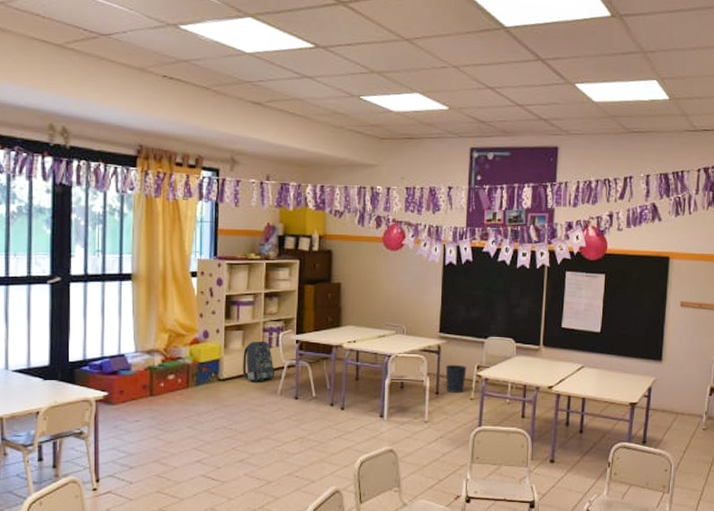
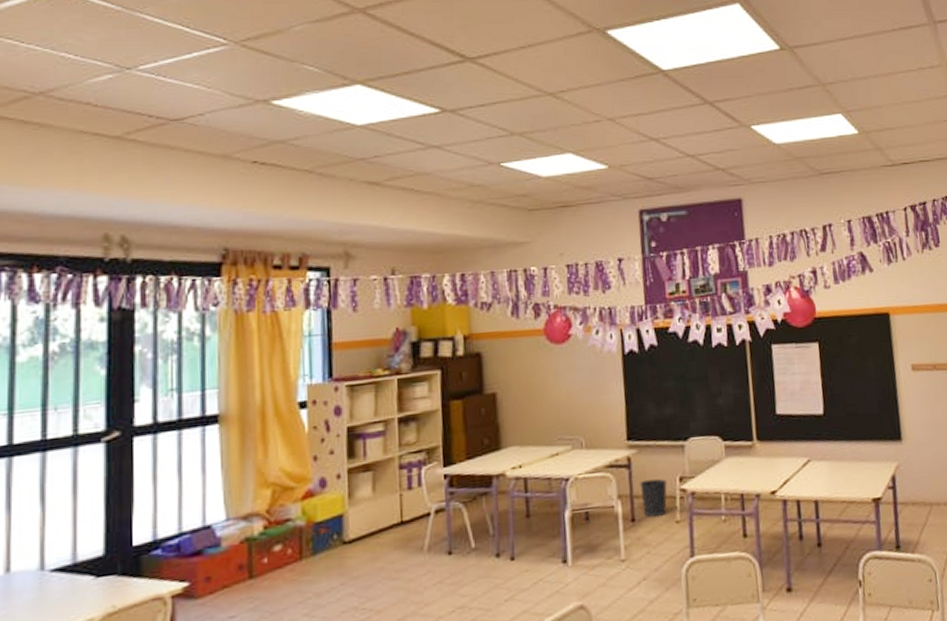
backpack: present [243,341,274,383] -> none [374,481,418,541]

